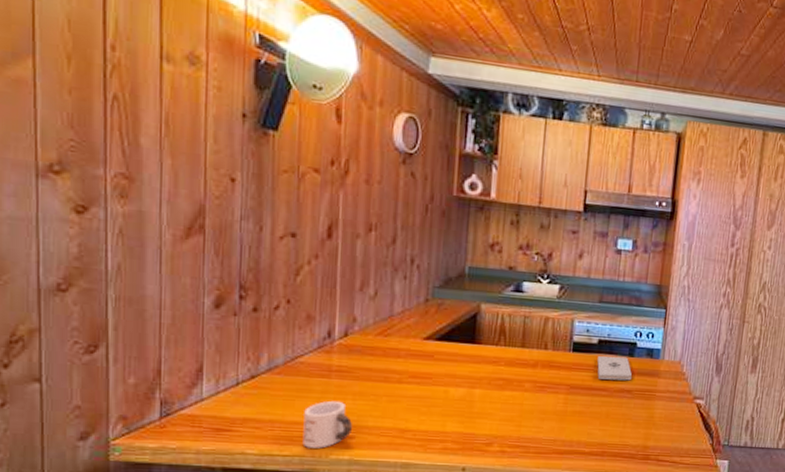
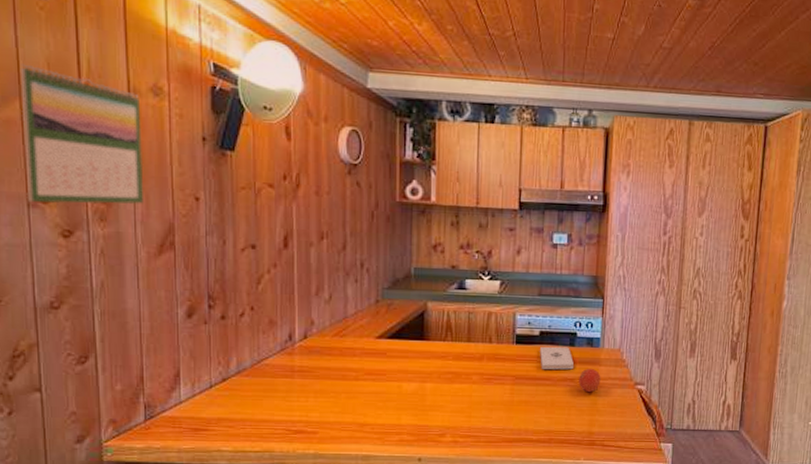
calendar: none [34,18,174,182] -> present [19,63,144,205]
mug: present [302,400,353,448] -> none [271,399,316,444]
fruit: none [636,379,659,406] -> present [579,368,601,393]

